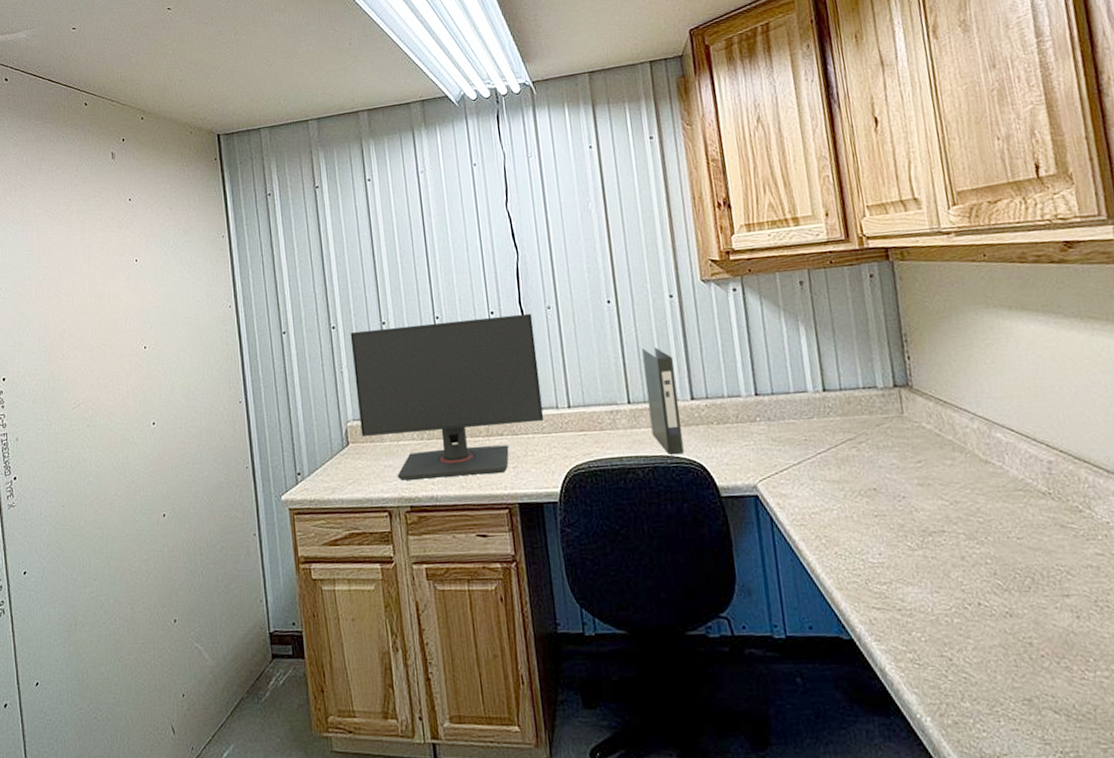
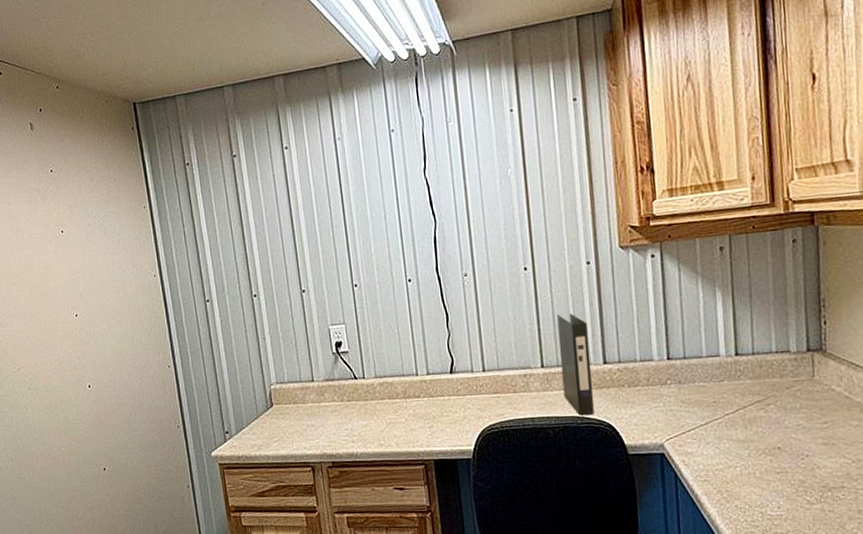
computer monitor: present [350,313,544,481] -> none [271,280,460,439]

